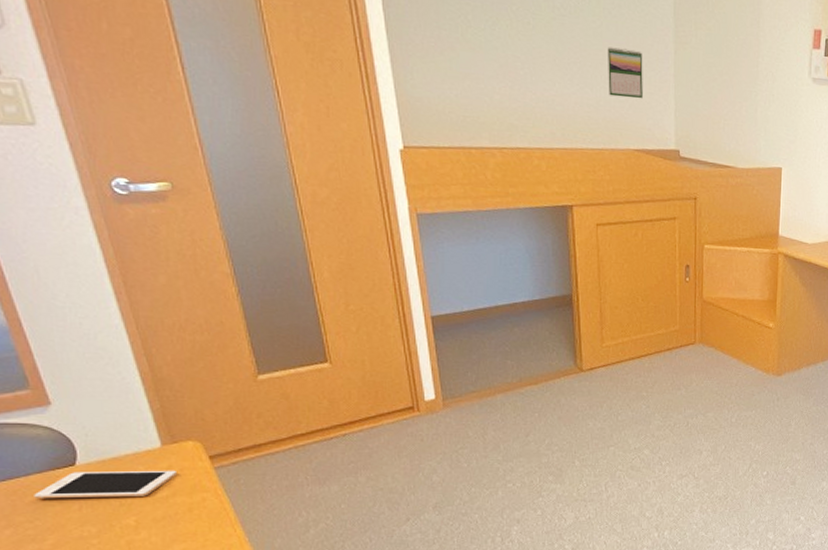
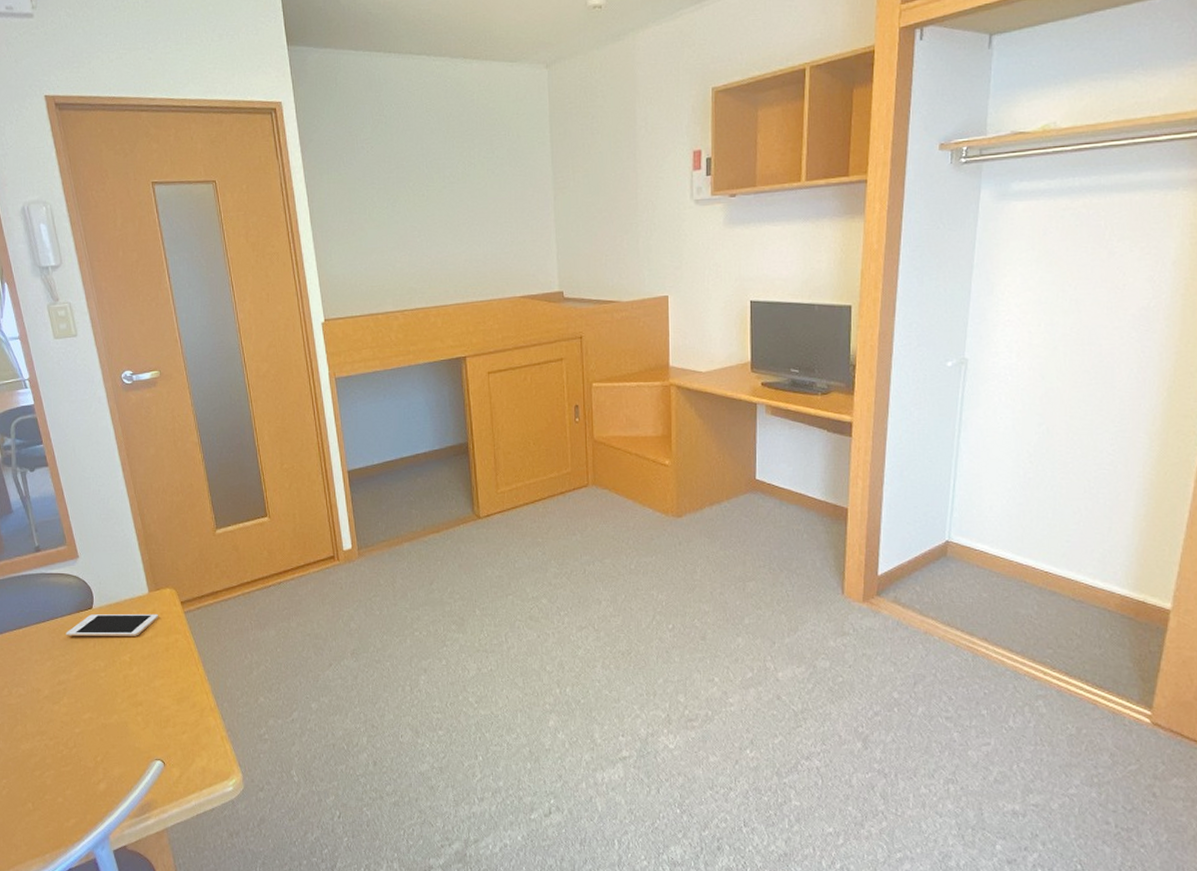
calendar: present [607,47,643,99] -> none [491,202,526,249]

